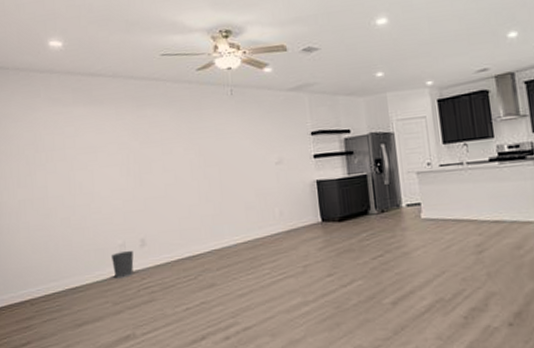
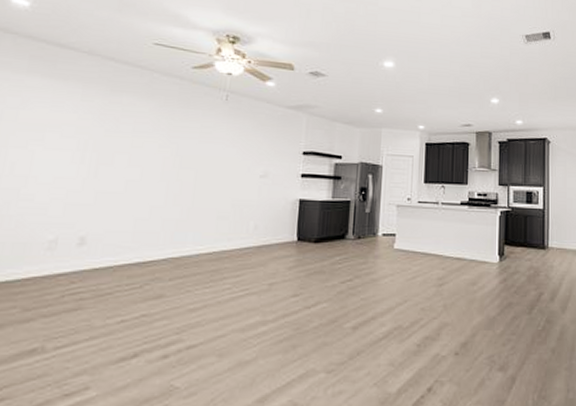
wastebasket: present [110,250,134,279] -> none [33,248,66,280]

